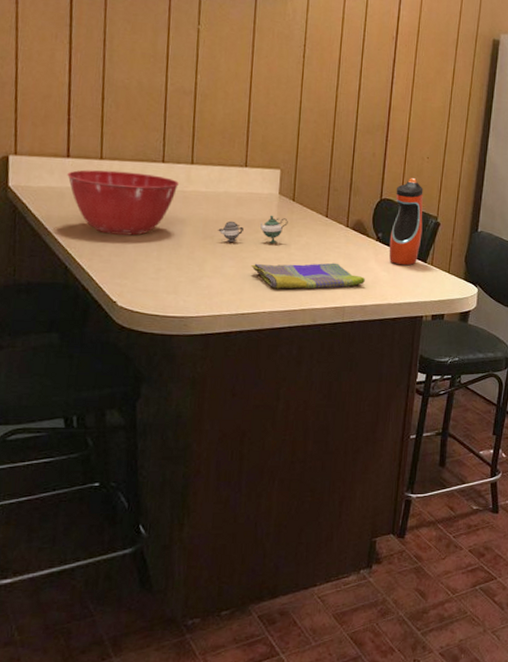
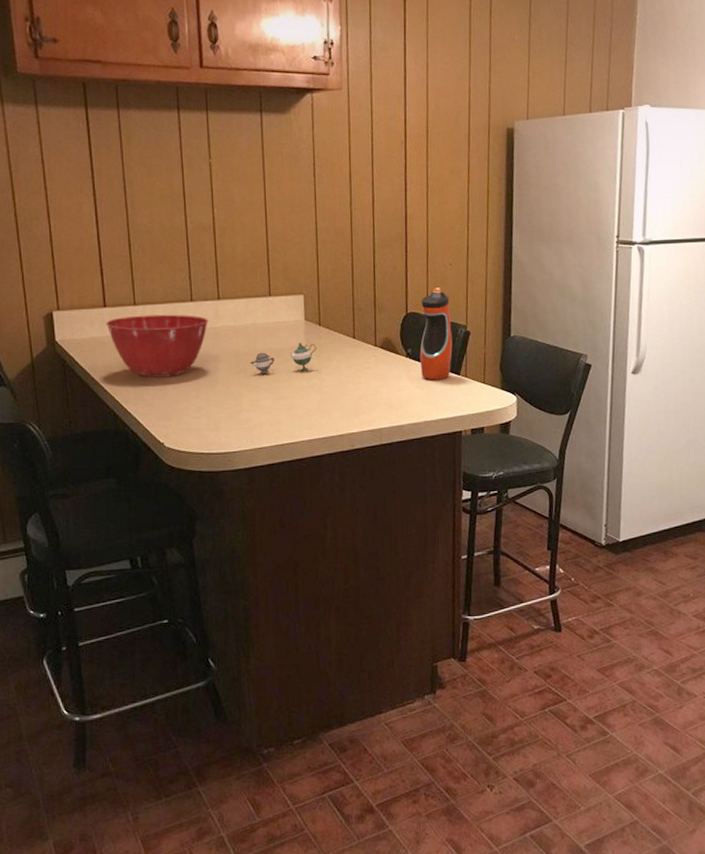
dish towel: present [251,262,365,289] -> none [286,384,399,417]

